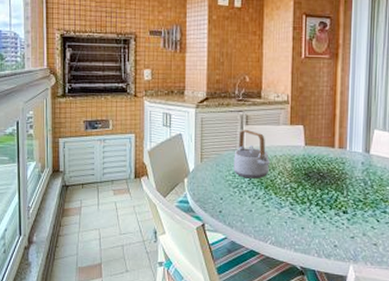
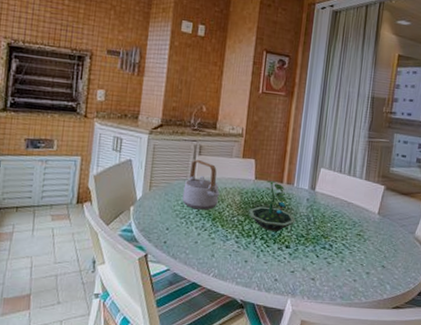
terrarium: none [301,145,353,197] -> present [249,180,297,232]

